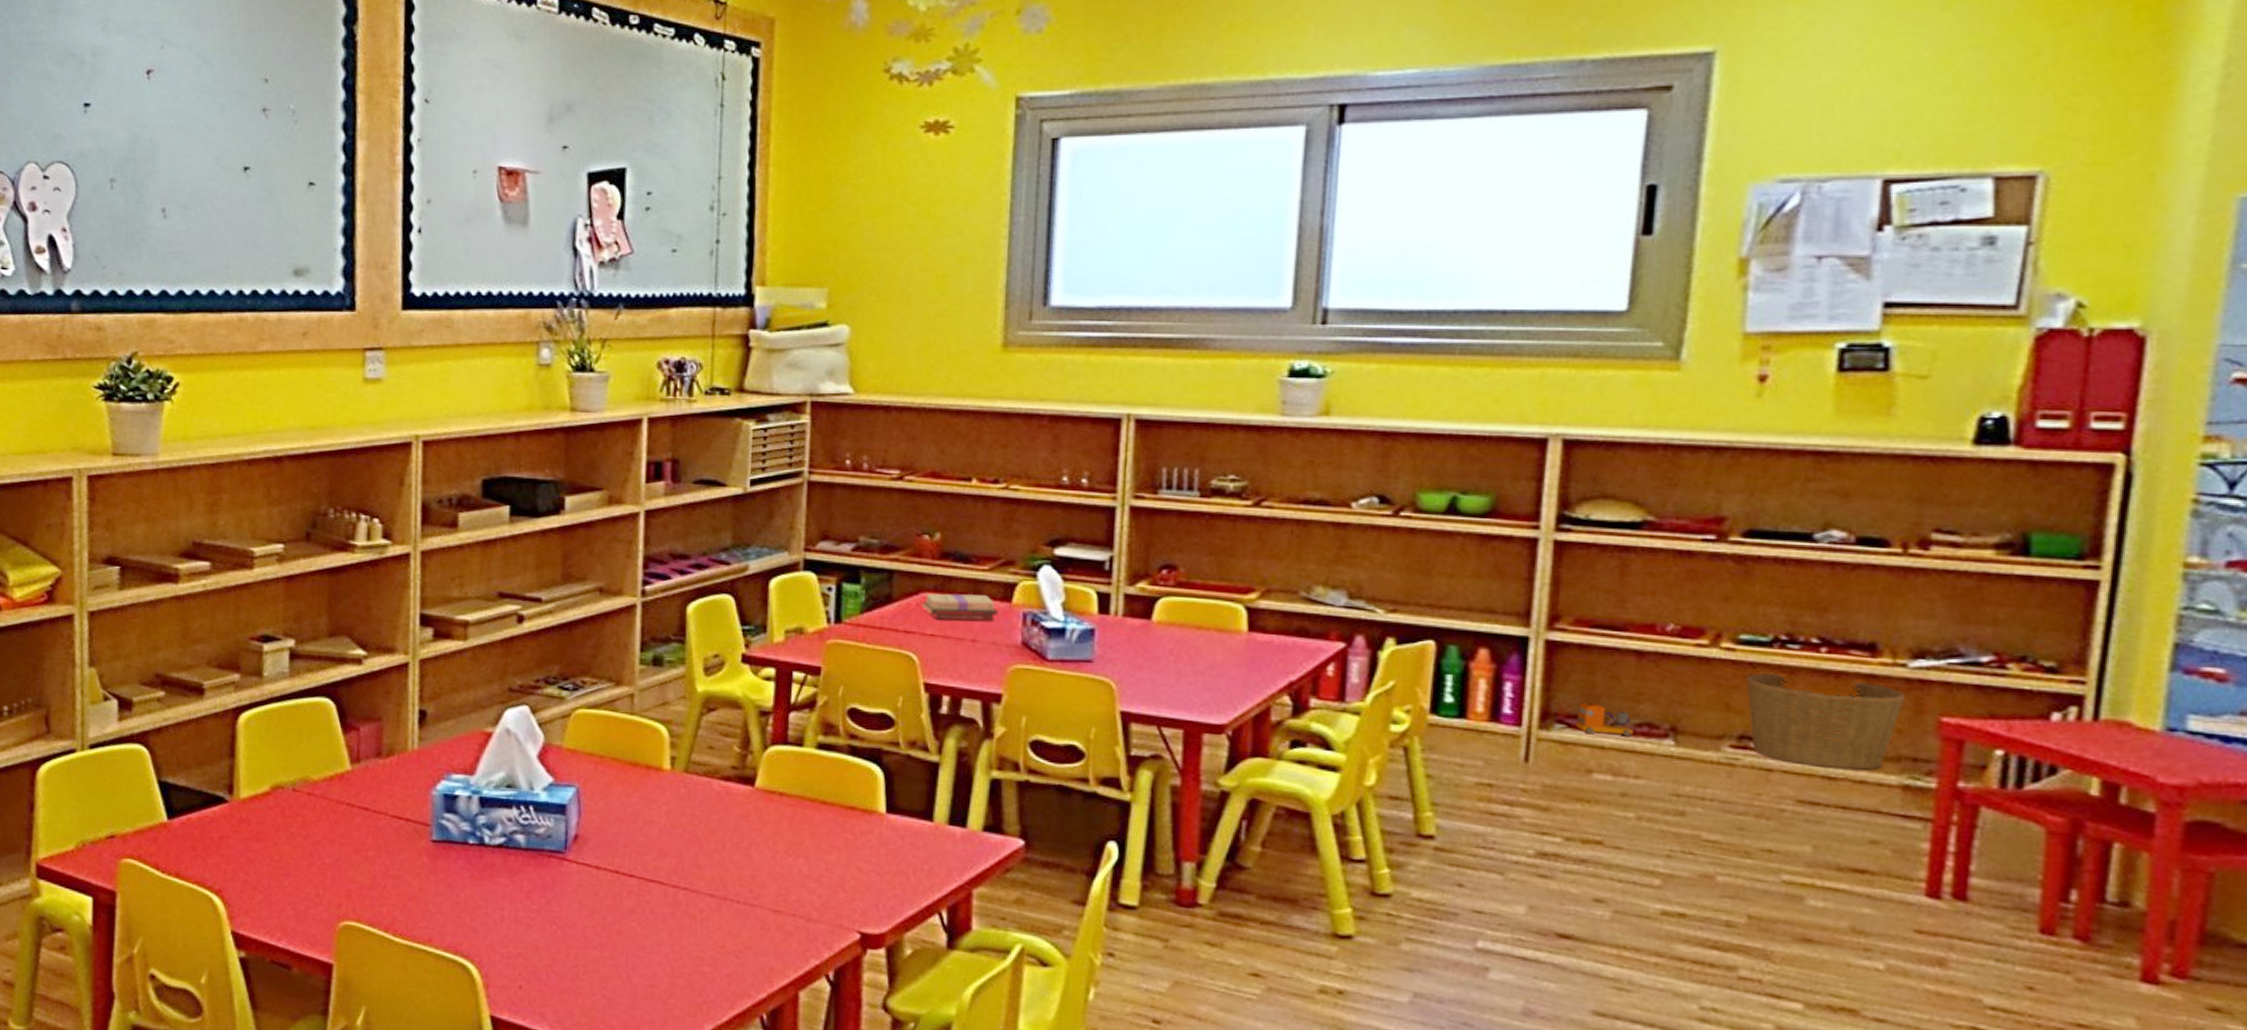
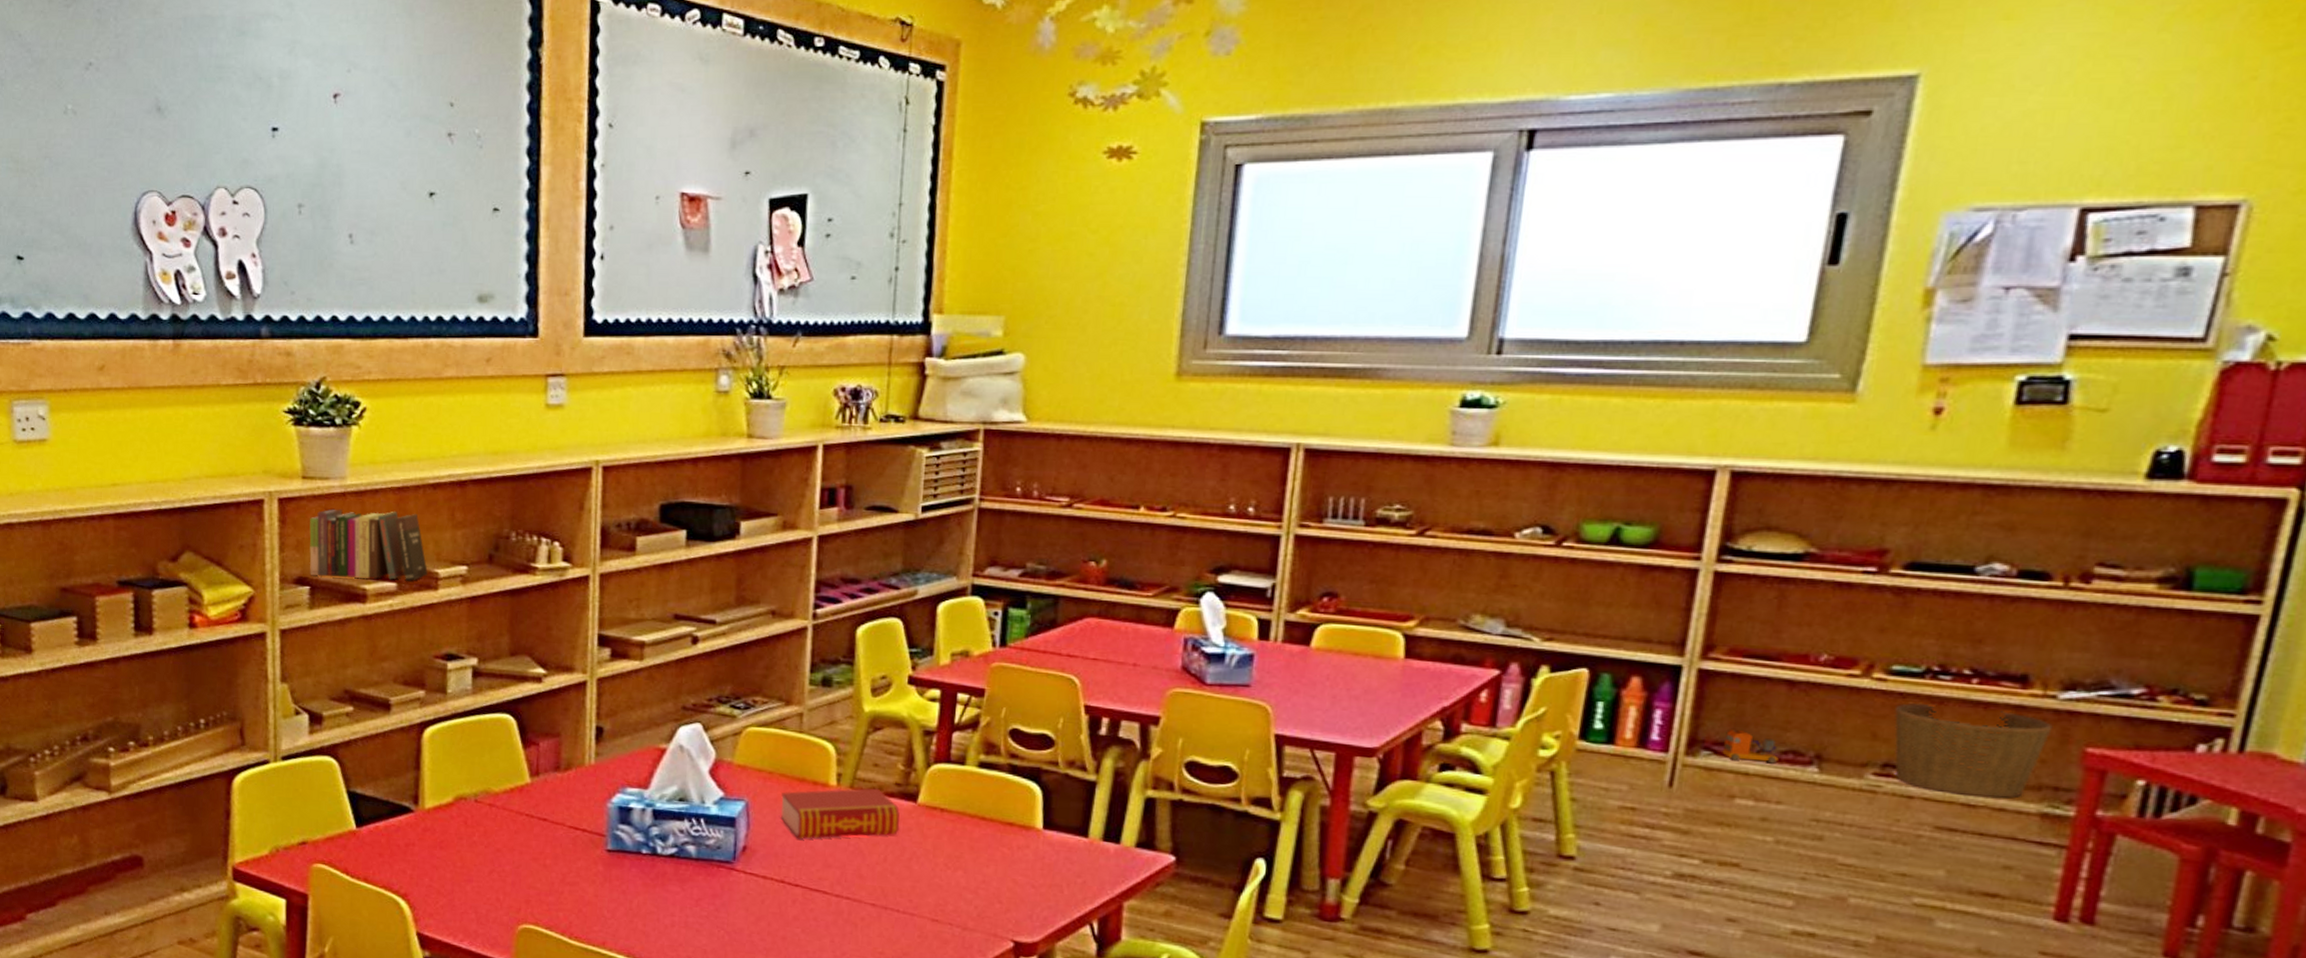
books: none [120,486,243,560] -> present [309,508,428,581]
book: none [613,772,738,827] -> present [780,788,900,839]
books: present [921,593,999,623] -> none [1085,619,1161,647]

